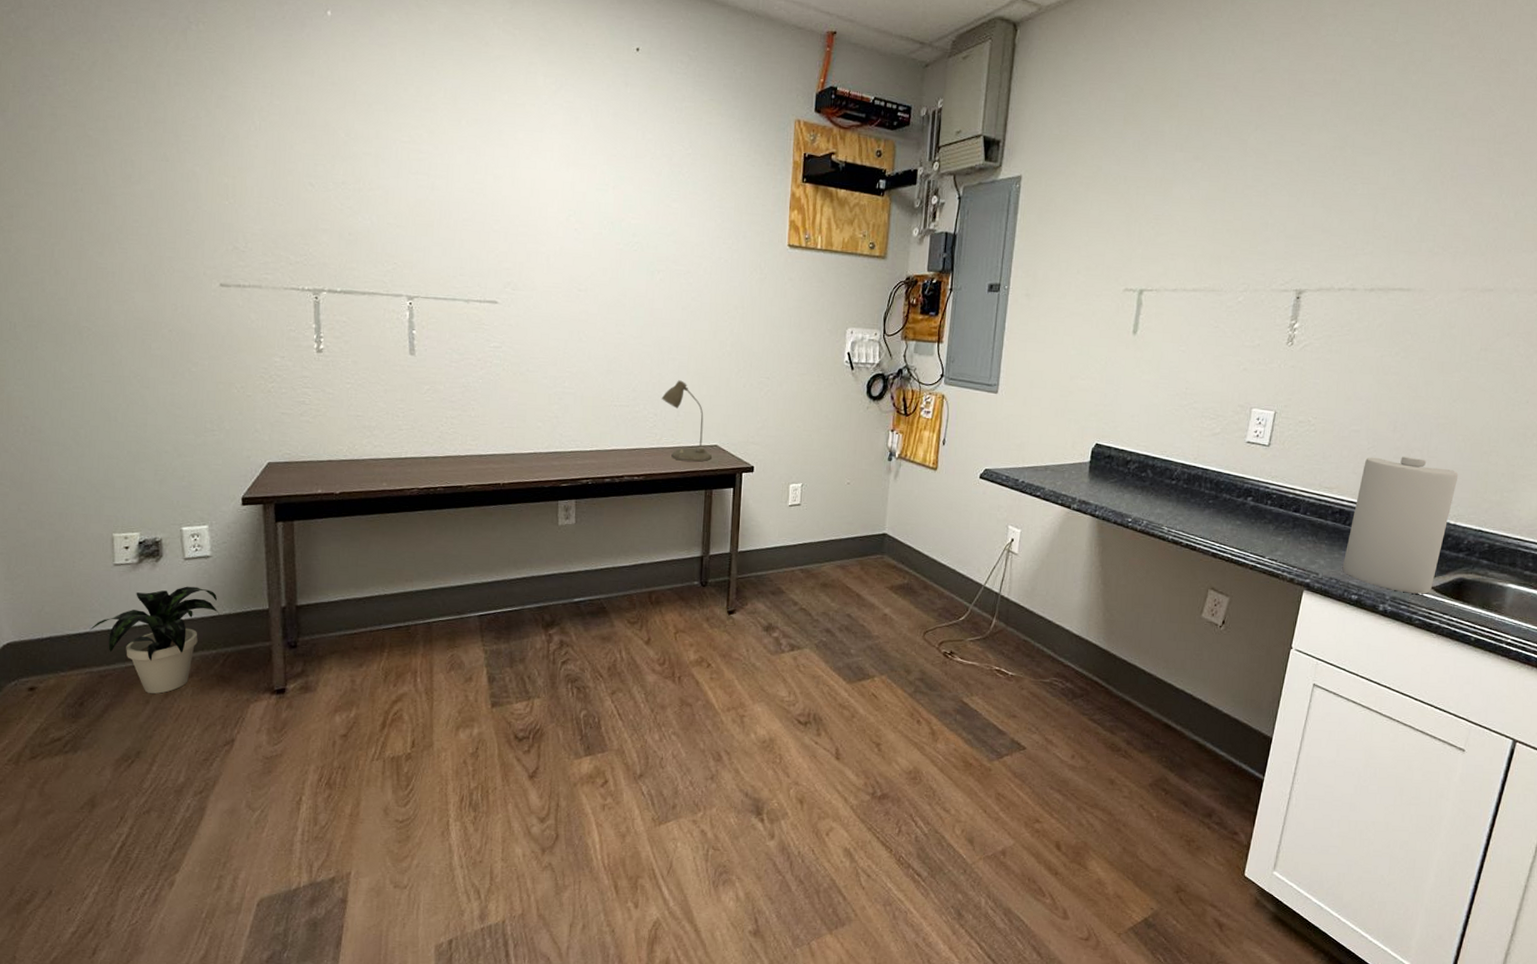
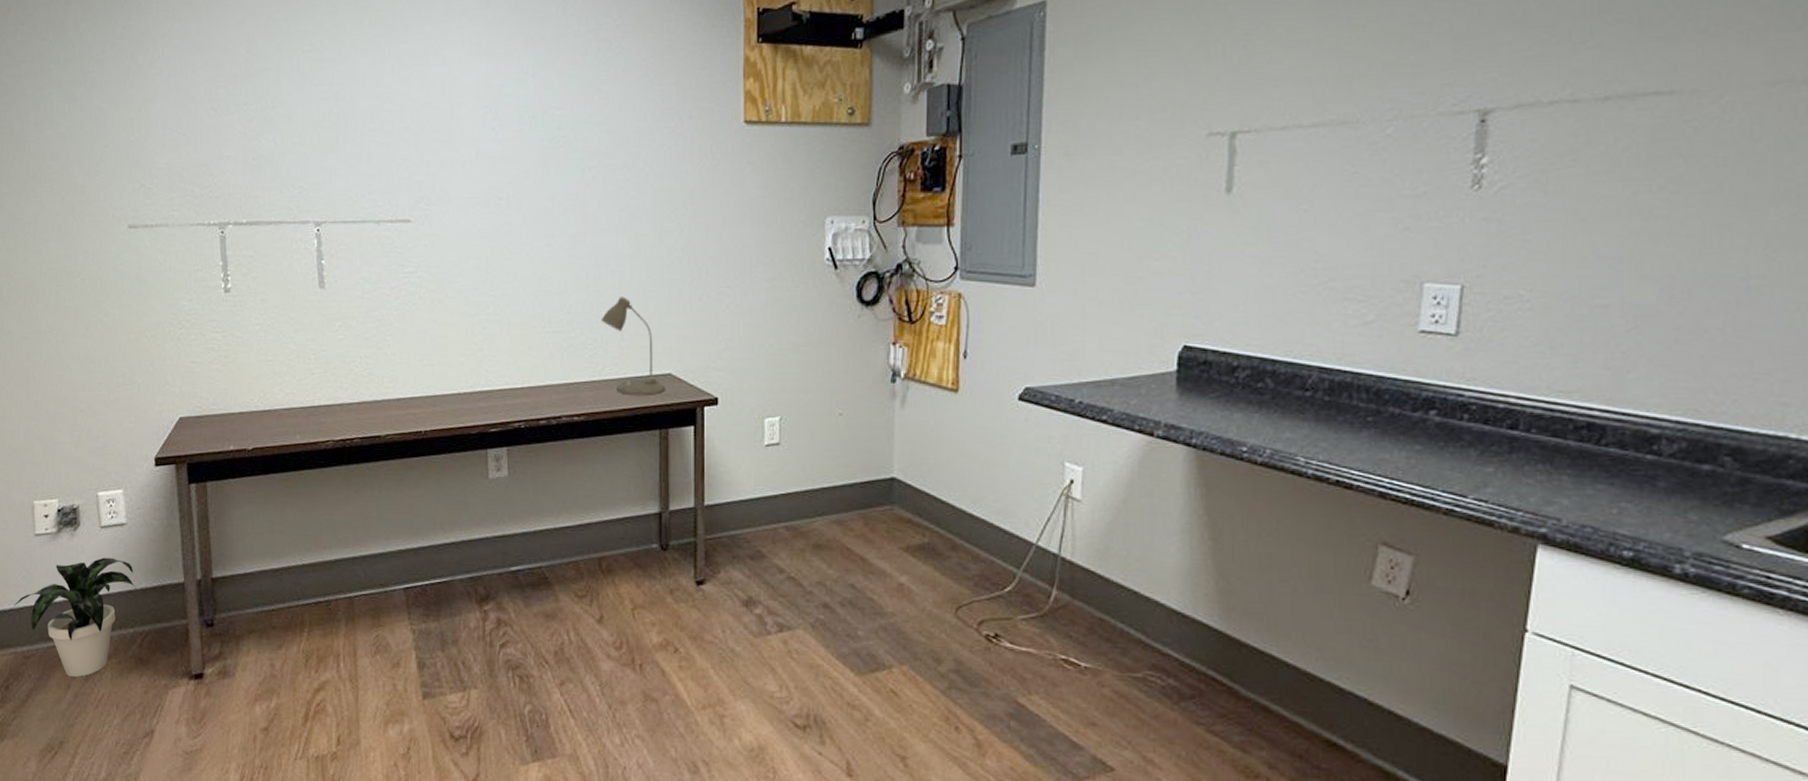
paper towel holder: present [1342,456,1459,594] -> none [1601,339,1796,548]

